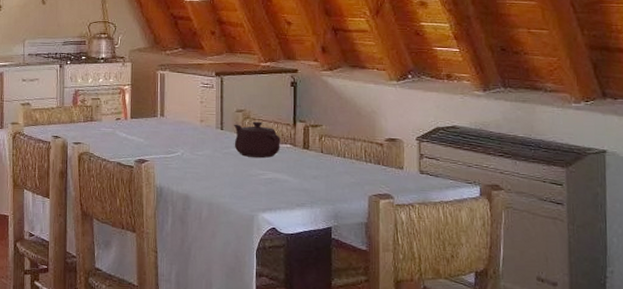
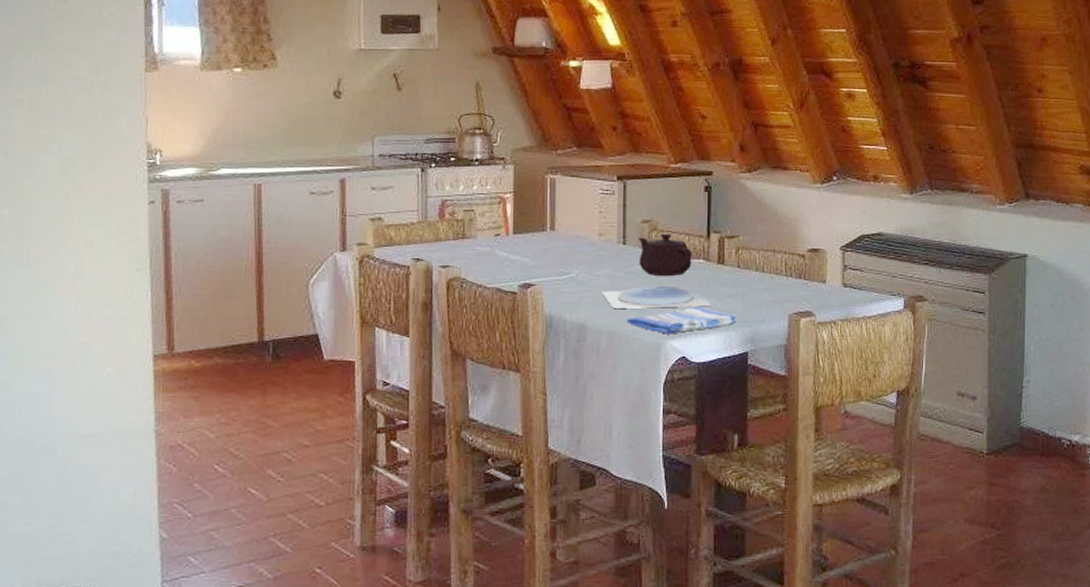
plate: none [203,165,298,186] -> present [602,285,712,308]
dish towel: none [224,184,322,208] -> present [627,306,737,334]

